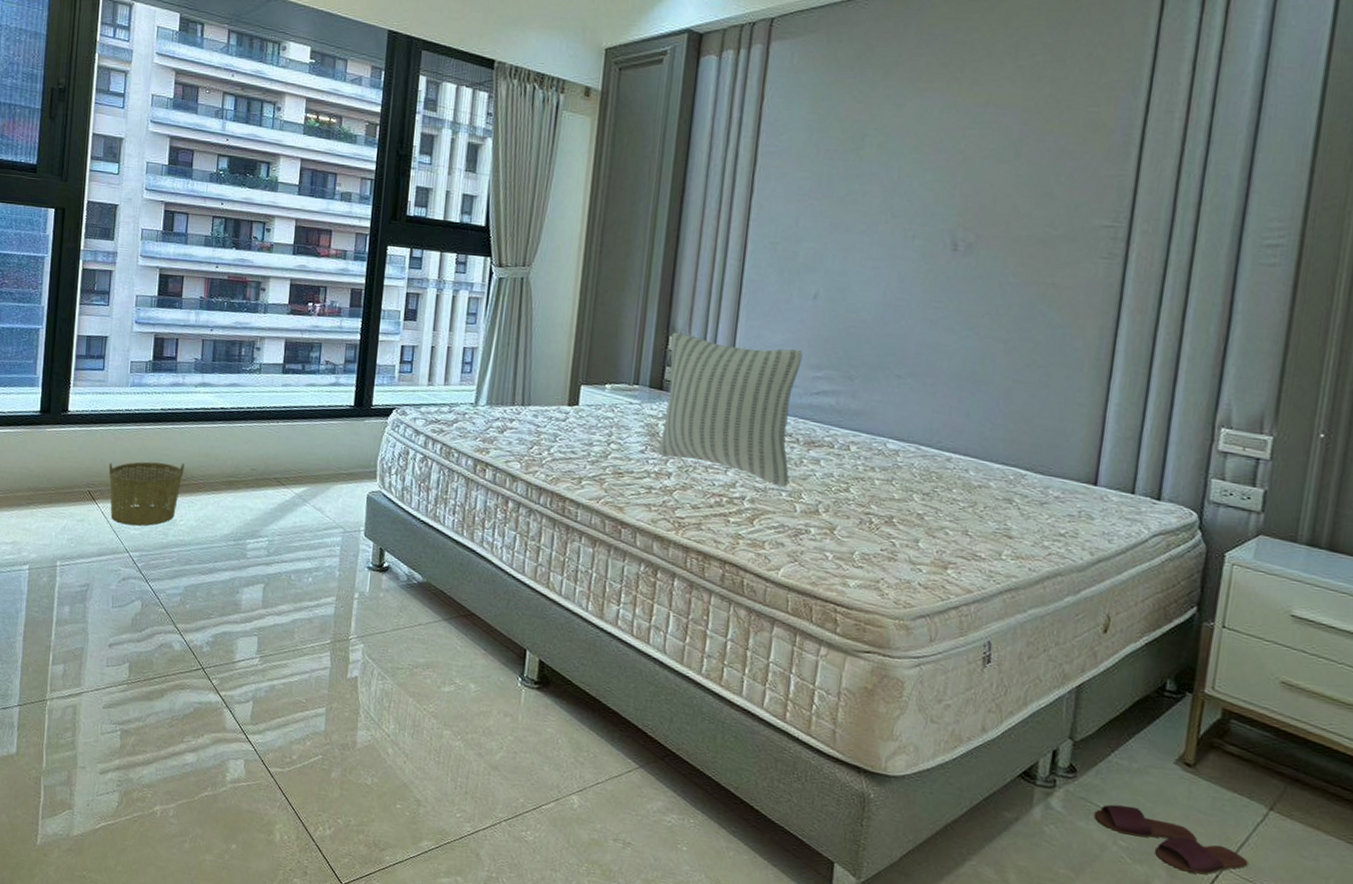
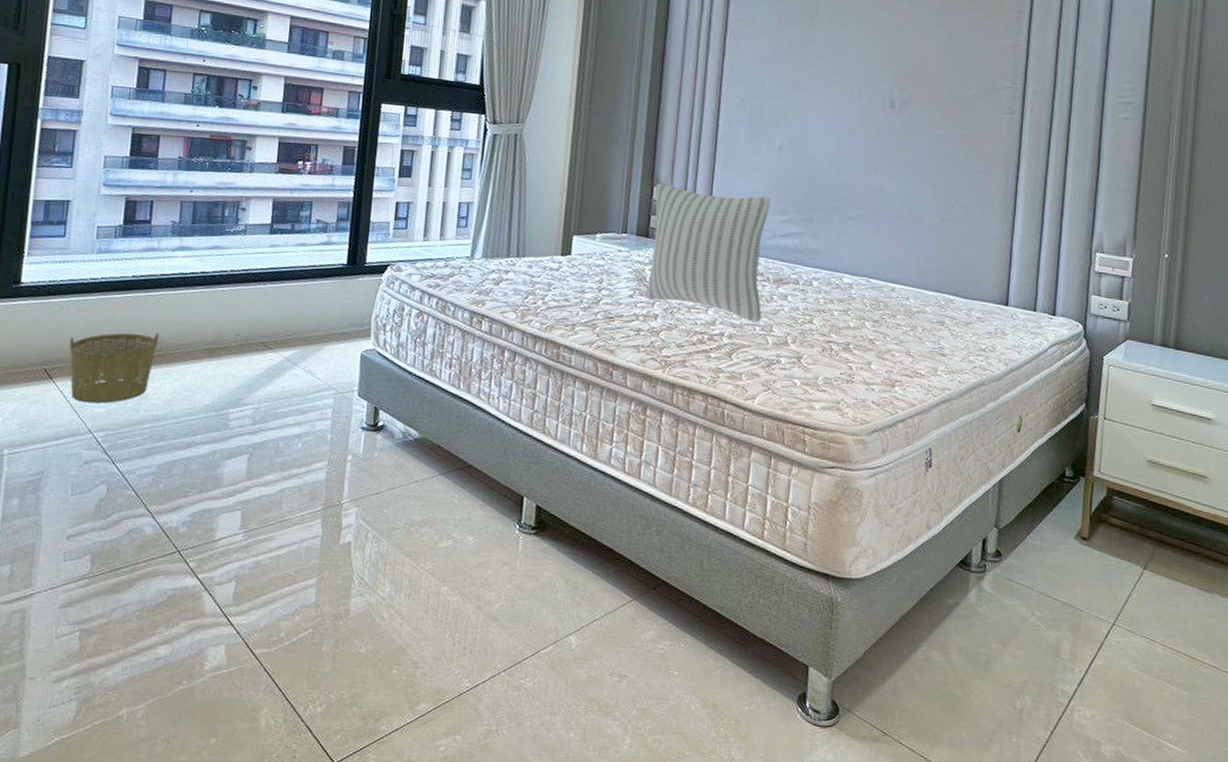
slippers: present [1094,804,1249,875] -> none [1016,580,1131,632]

